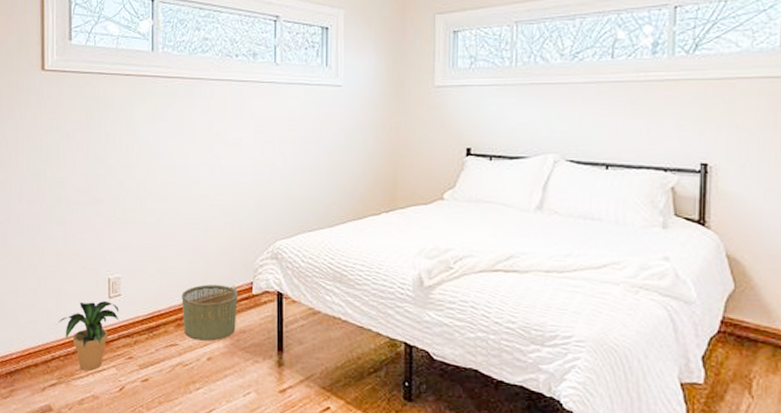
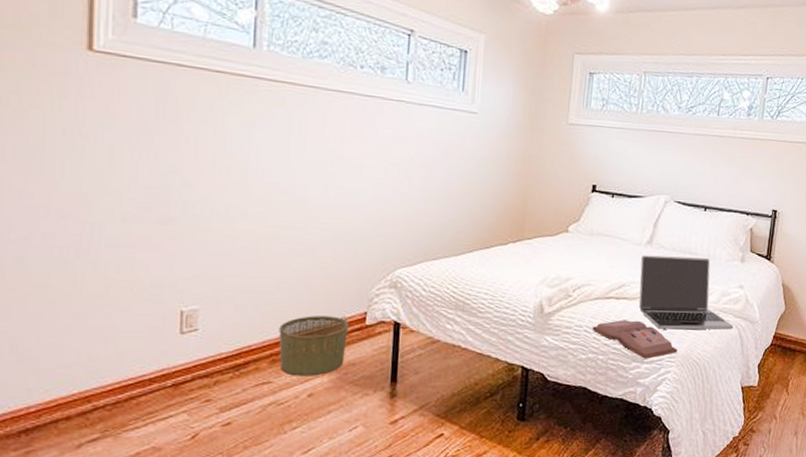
potted plant: present [58,301,119,371] -> none [103,338,195,419]
hardback book: none [479,295,587,342] -> present [592,320,678,359]
laptop: none [531,222,661,311] -> present [638,255,734,330]

